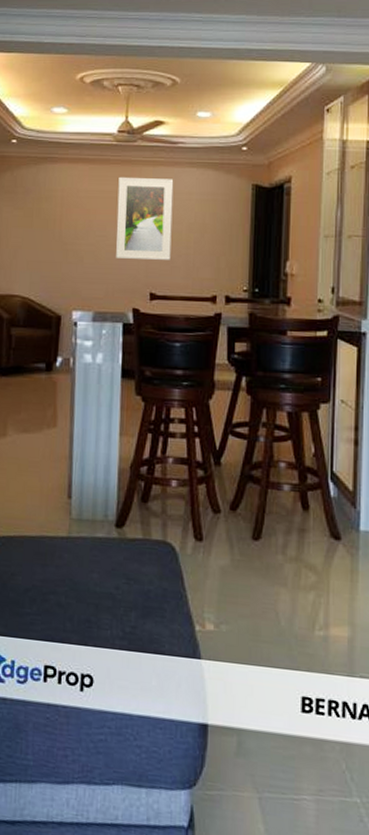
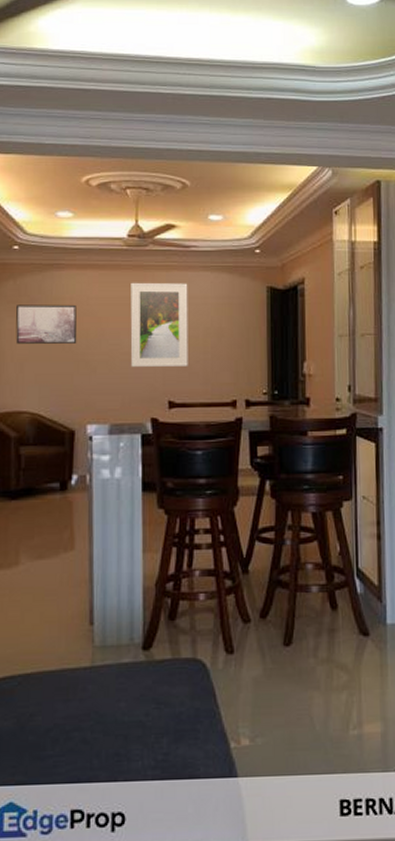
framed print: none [11,195,67,233] -> present [15,304,77,344]

